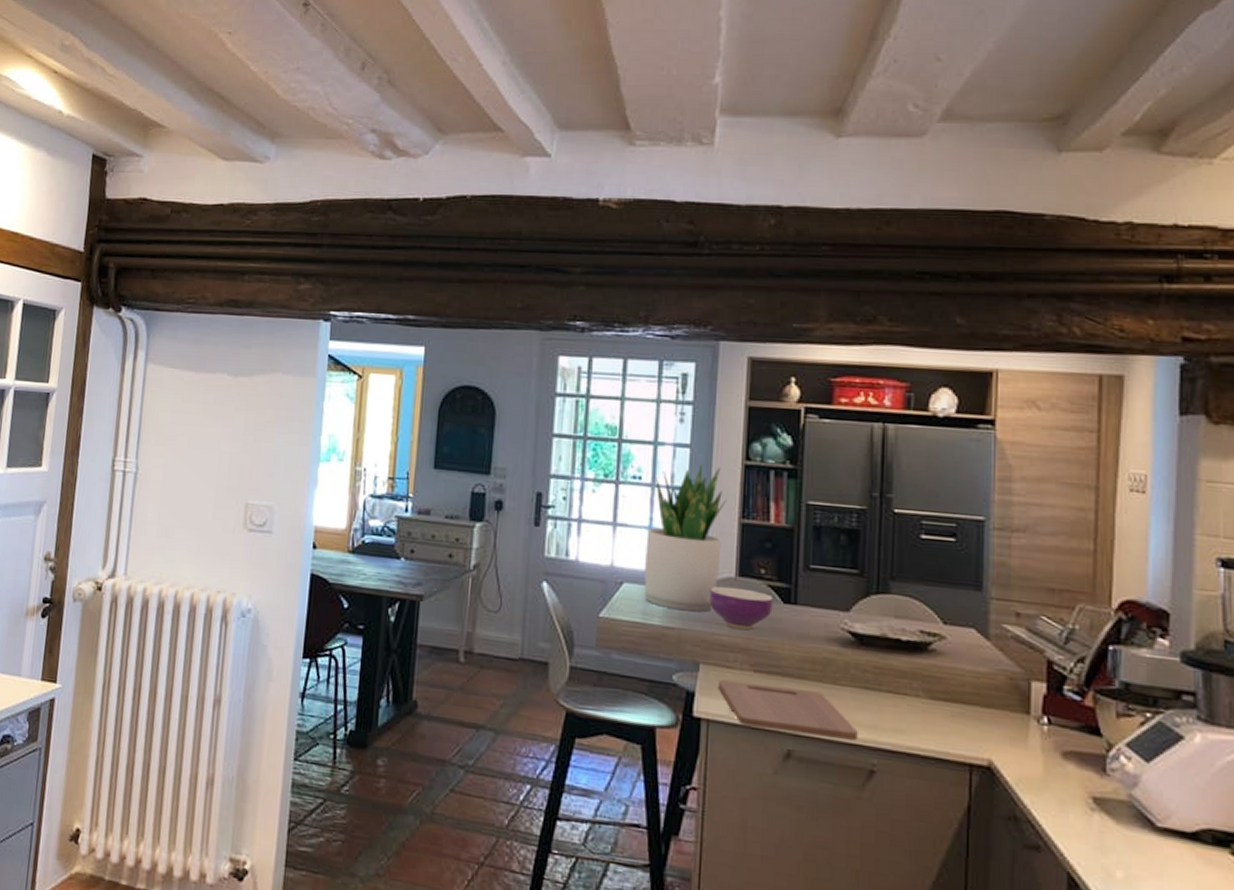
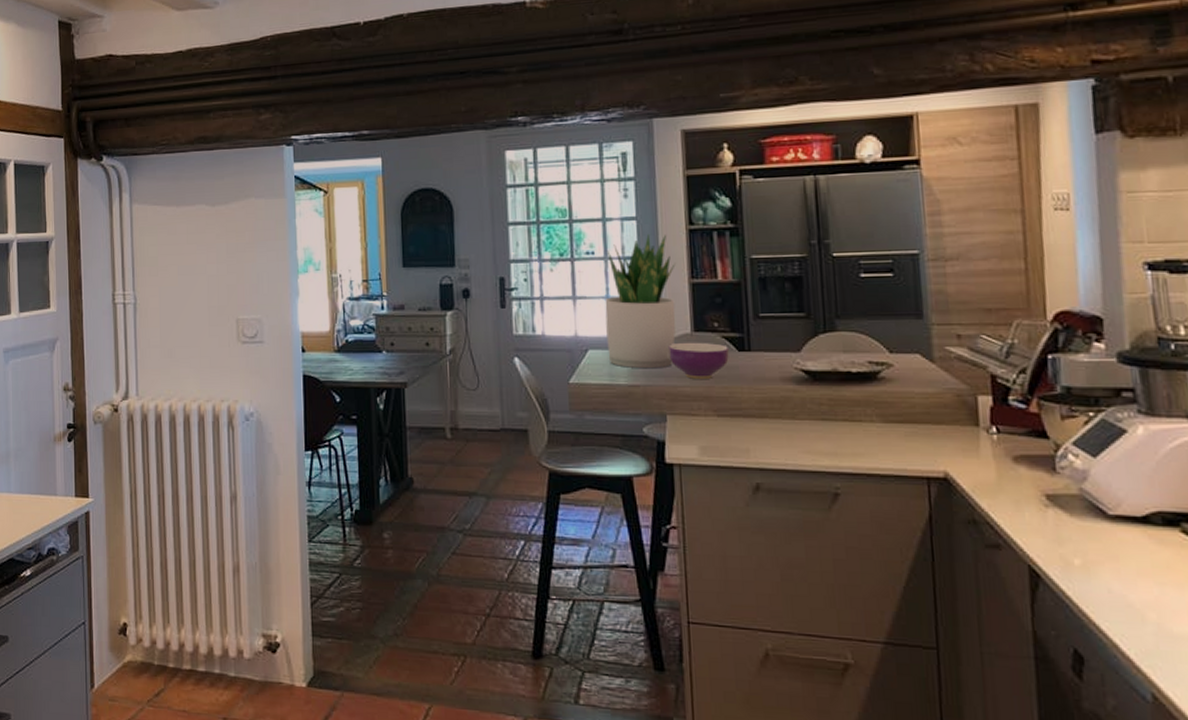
cutting board: present [717,679,858,741] -> none [685,426,820,468]

